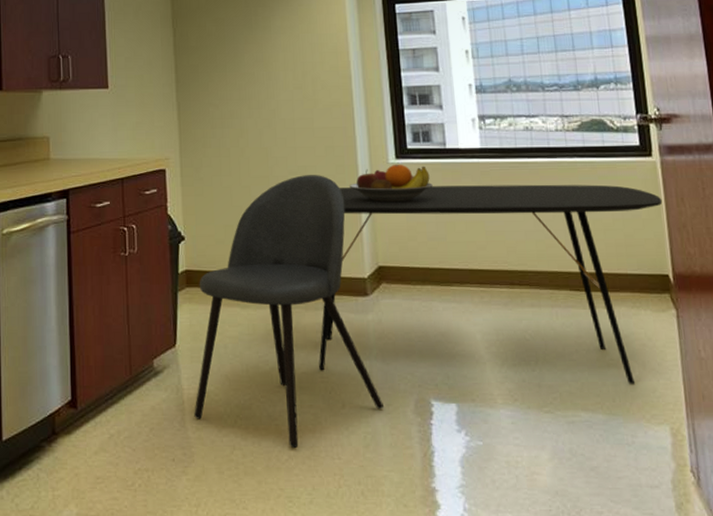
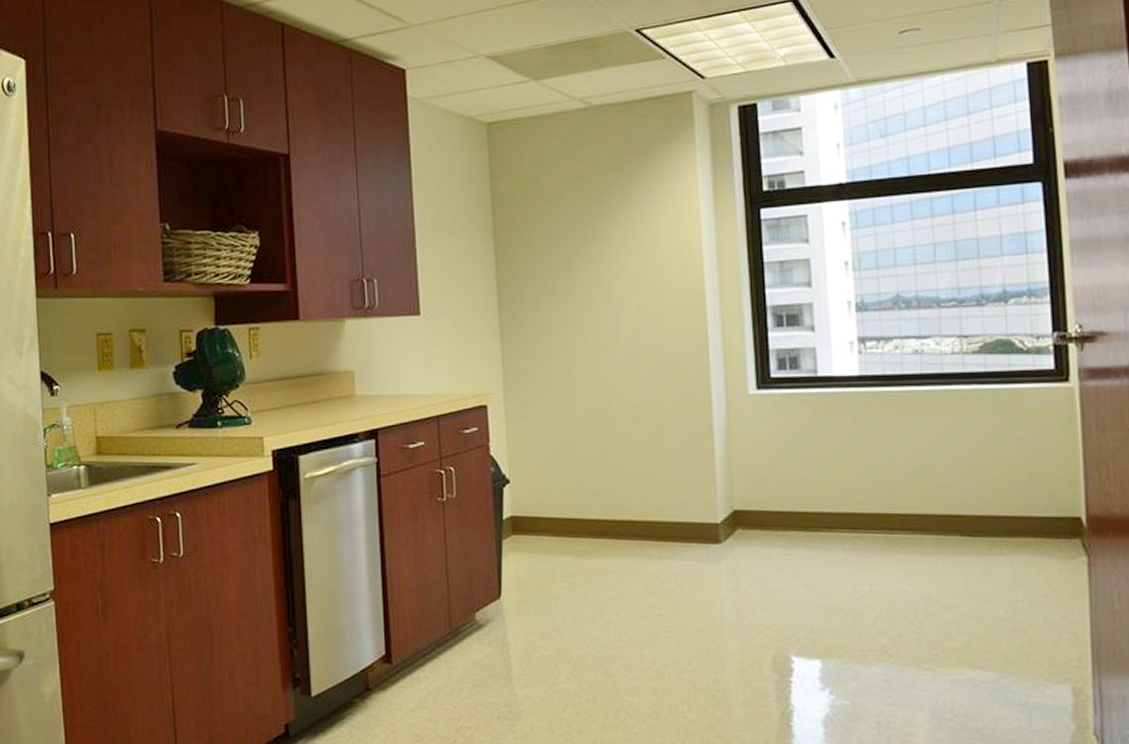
dining chair: present [194,175,383,449] -> none [521,409,736,707]
dining table: present [318,184,663,384] -> none [662,415,1079,639]
fruit bowl: present [350,164,433,202] -> none [701,395,800,438]

